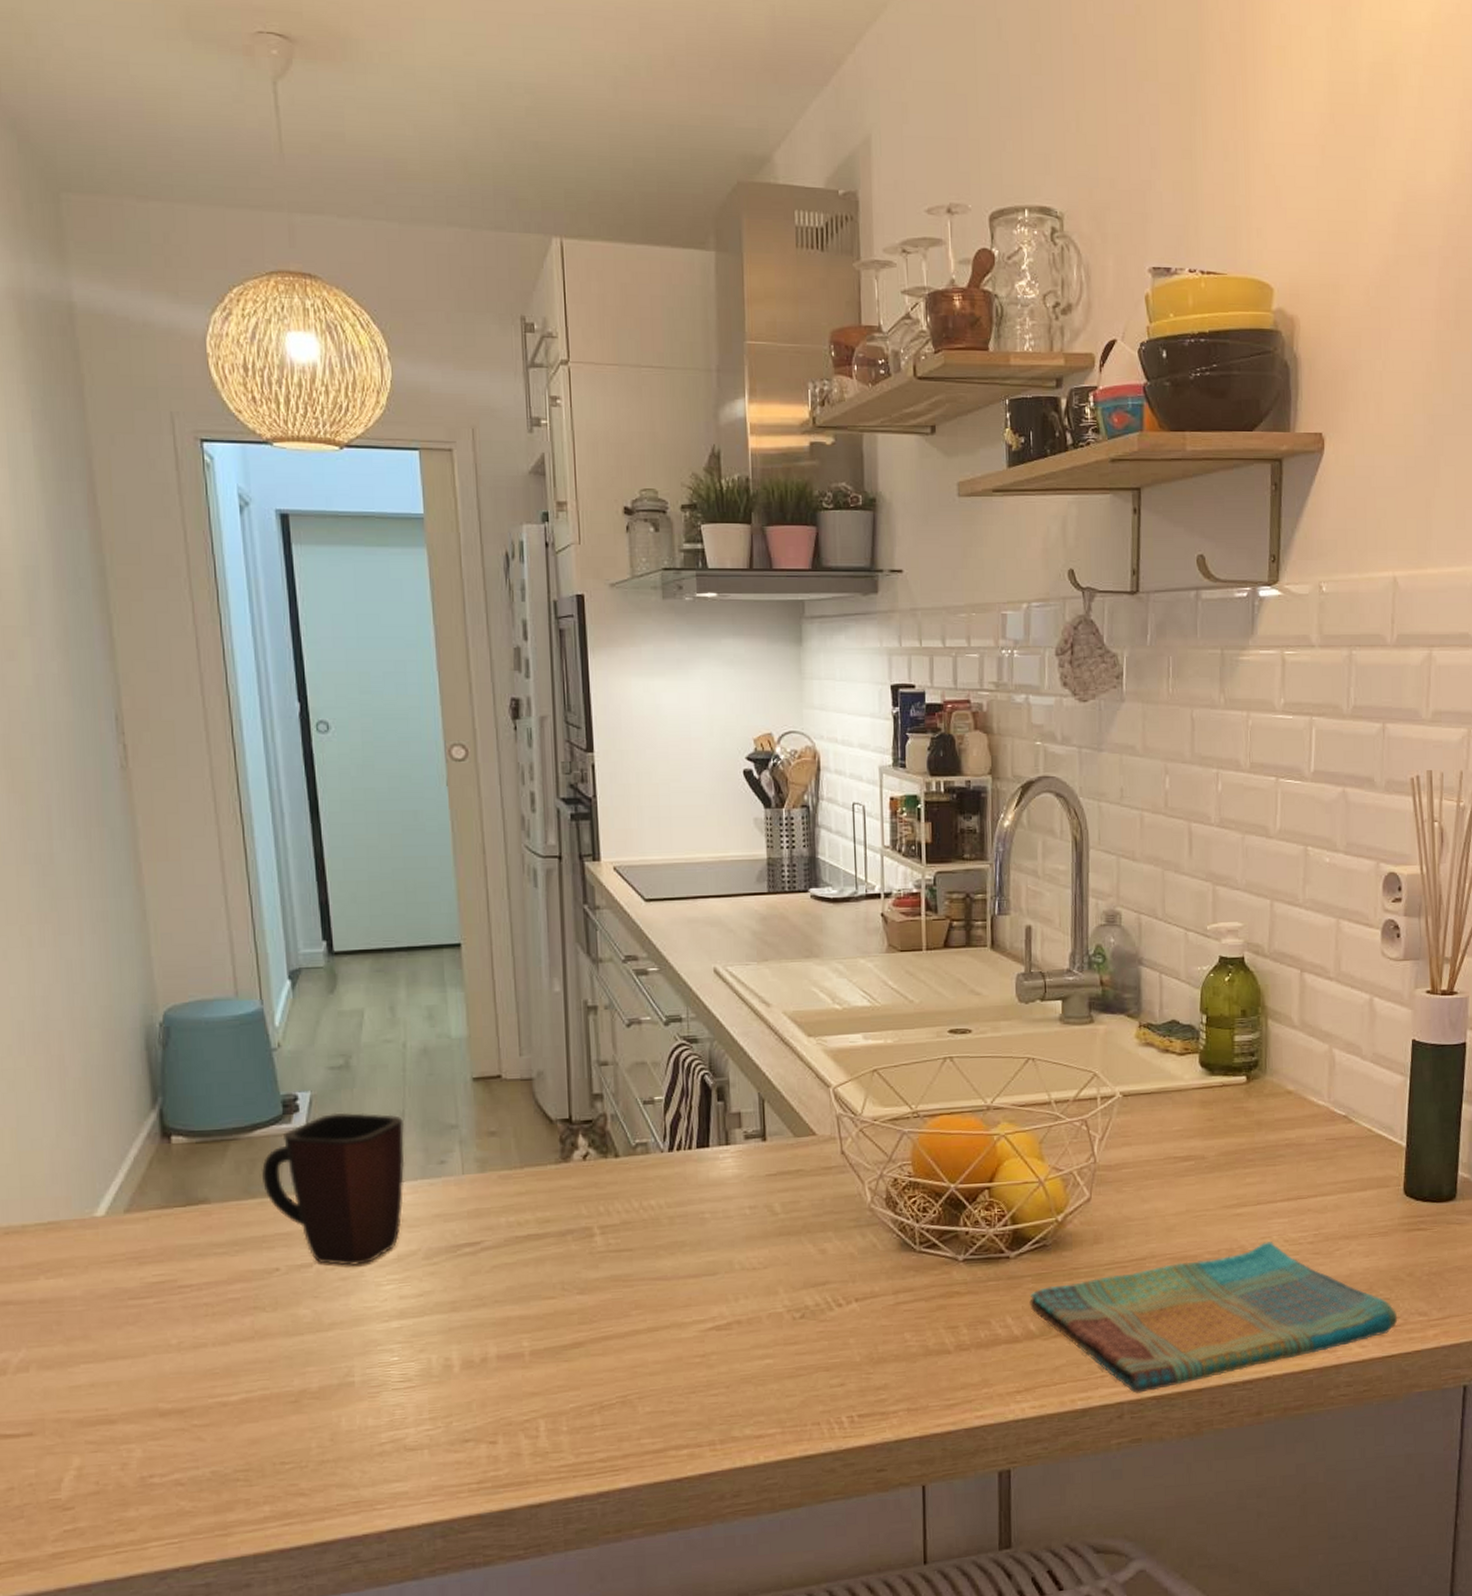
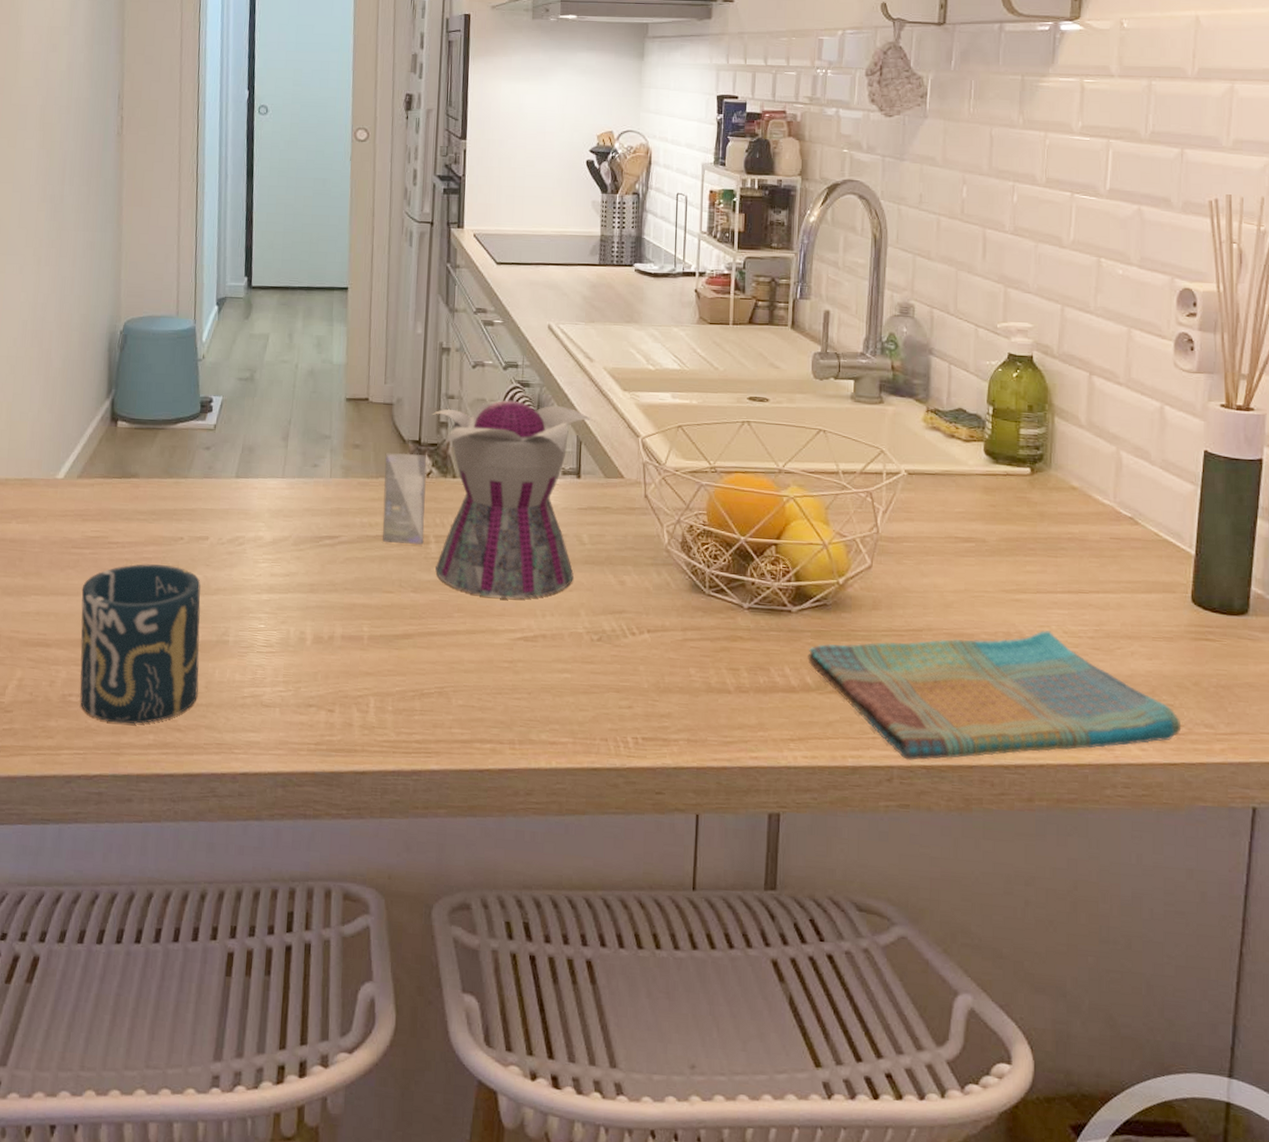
cup: none [149,1304,323,1500] -> present [79,564,201,724]
mug: present [262,1112,405,1266] -> none [179,415,289,543]
teapot: none [529,1060,778,1288] -> present [383,400,595,599]

